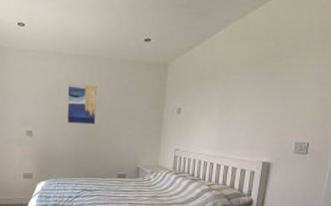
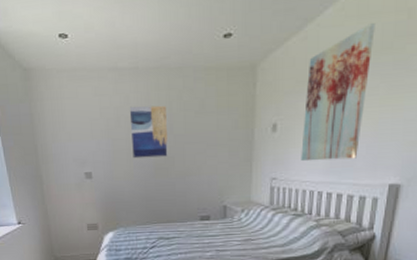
wall art: none [198,45,253,140] -> present [301,23,375,162]

